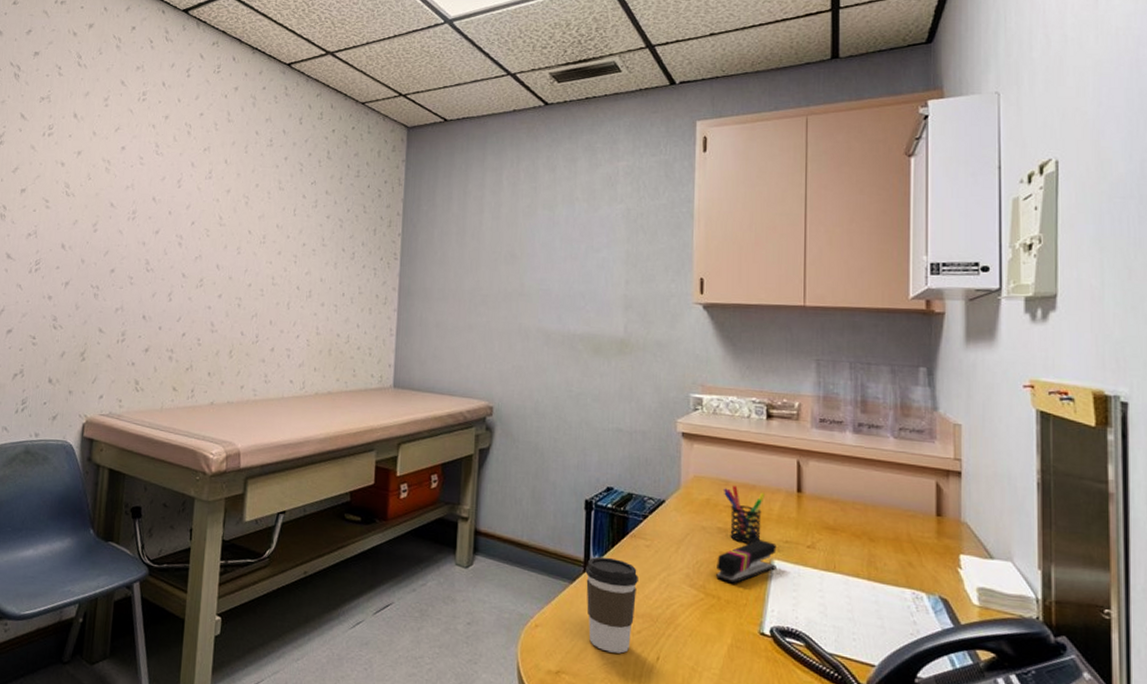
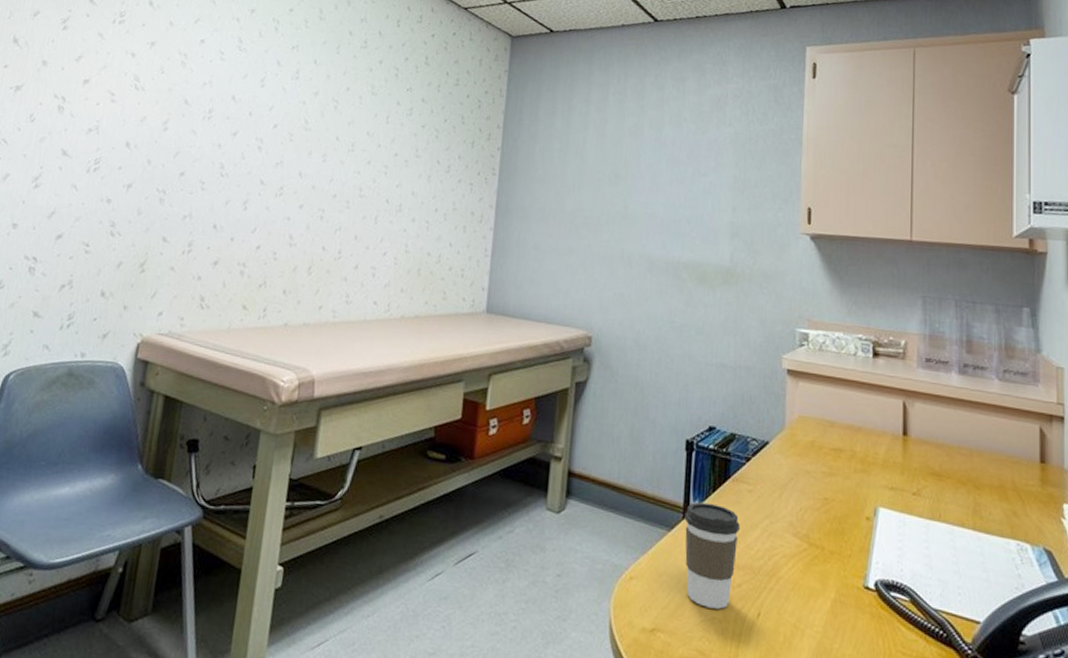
stapler: present [715,539,777,584] -> none [819,485,882,533]
pen holder: present [723,486,765,543] -> none [828,427,870,489]

